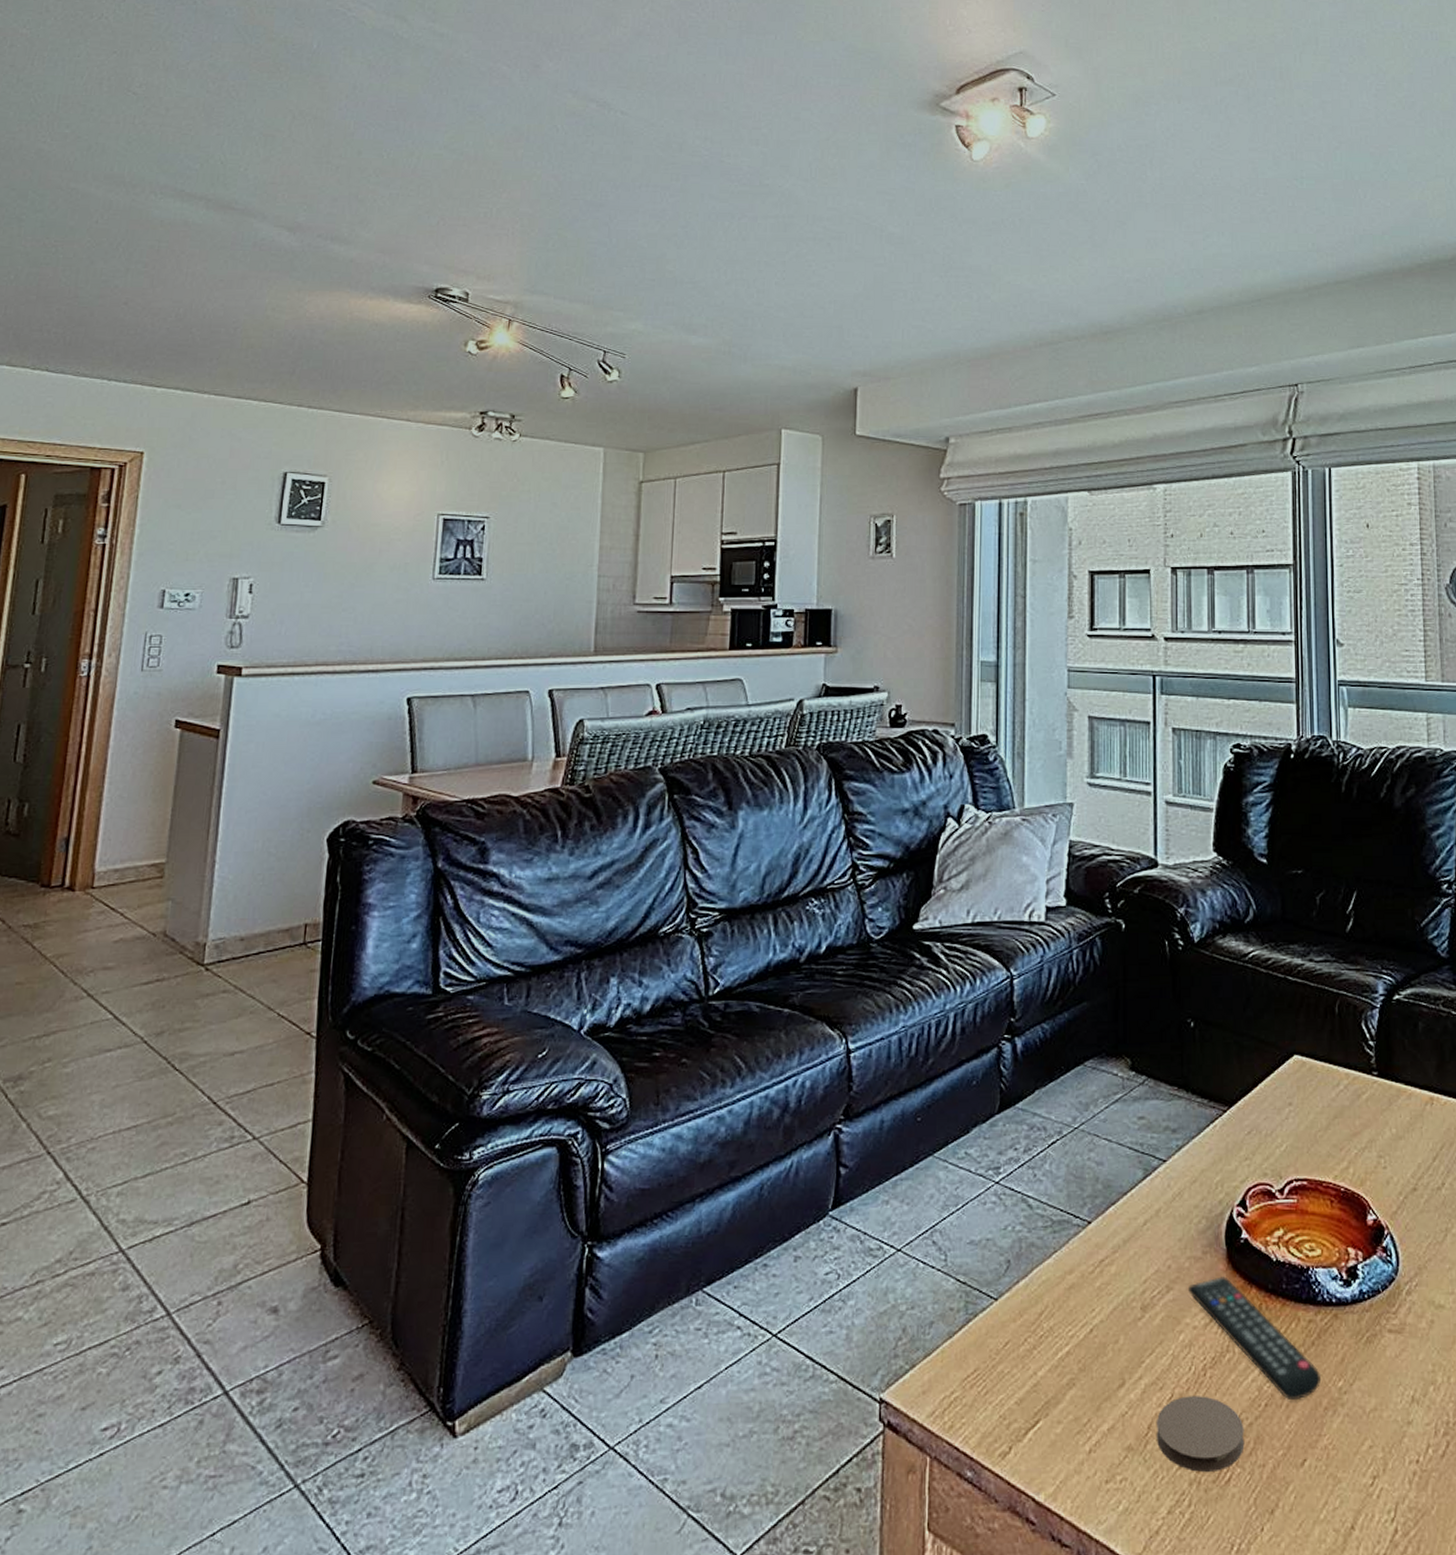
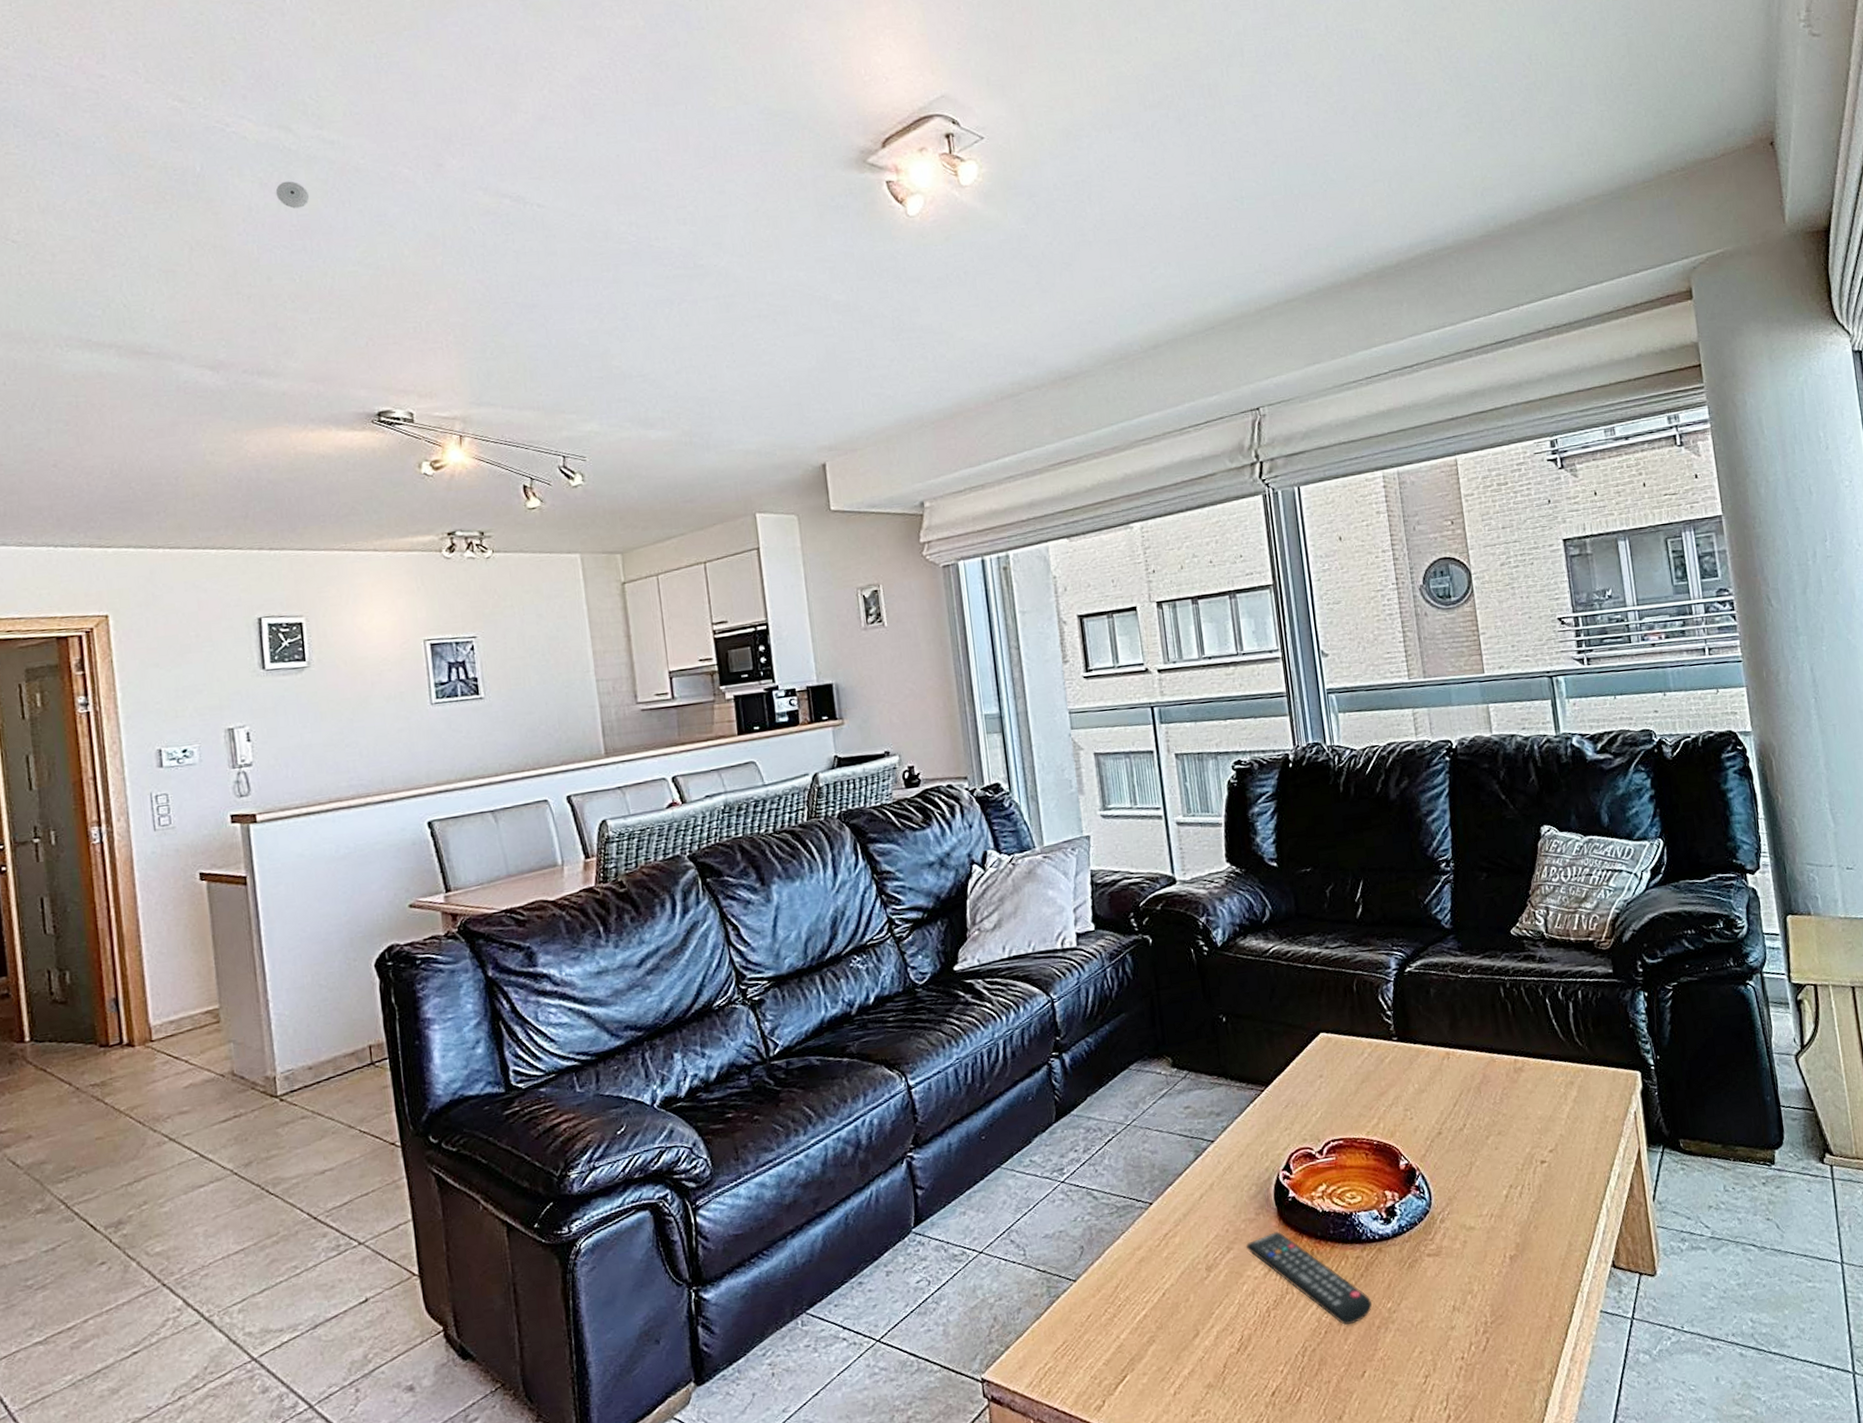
smoke detector: none [381,66,412,91] -> present [275,181,310,209]
coaster: present [1156,1396,1245,1473] -> none [1230,1333,1311,1396]

